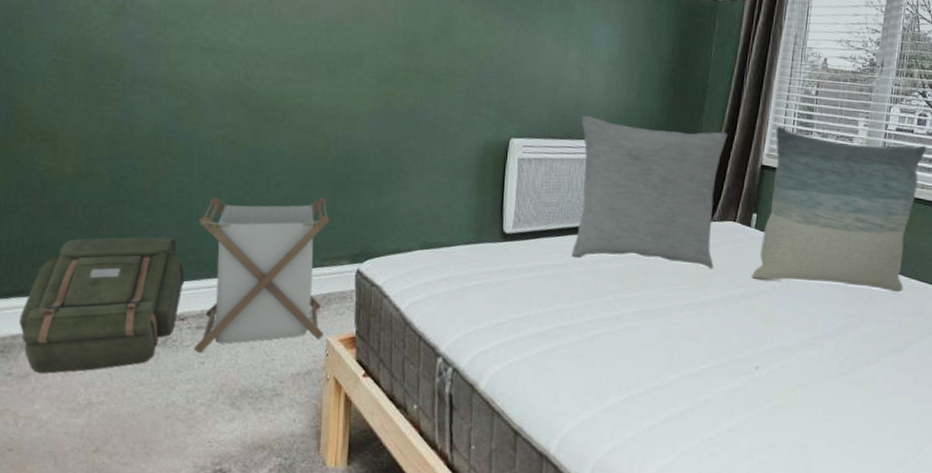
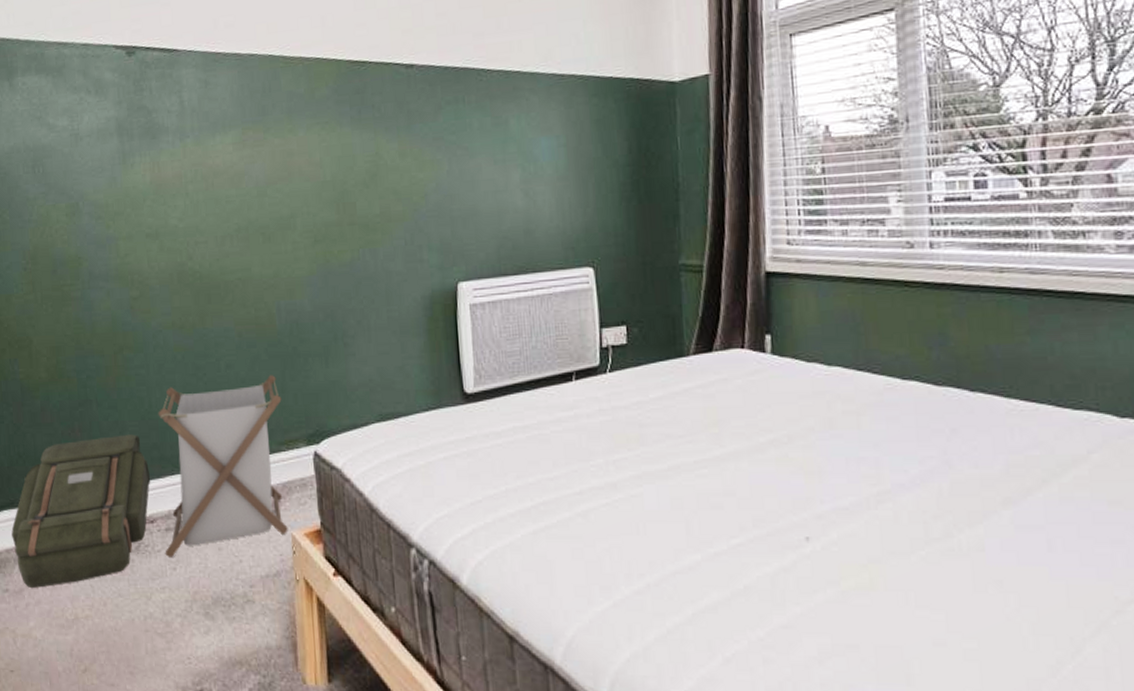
pillow: present [571,115,728,269] -> none [533,238,725,415]
pillow: present [752,126,927,293] -> none [776,214,1002,421]

